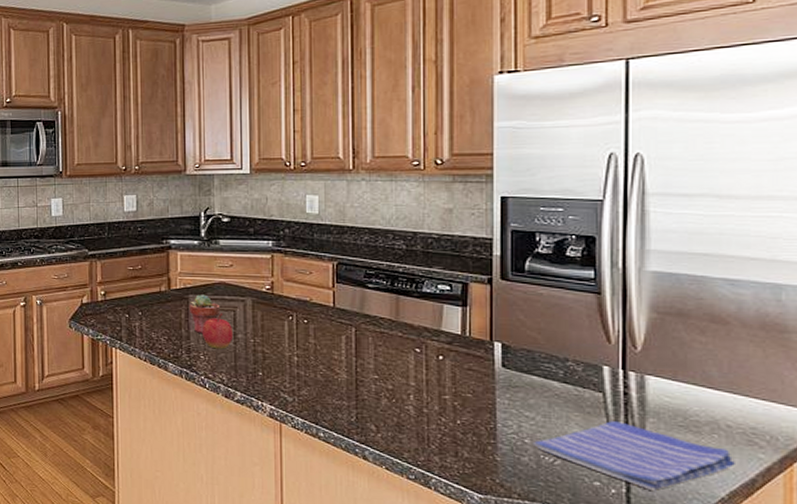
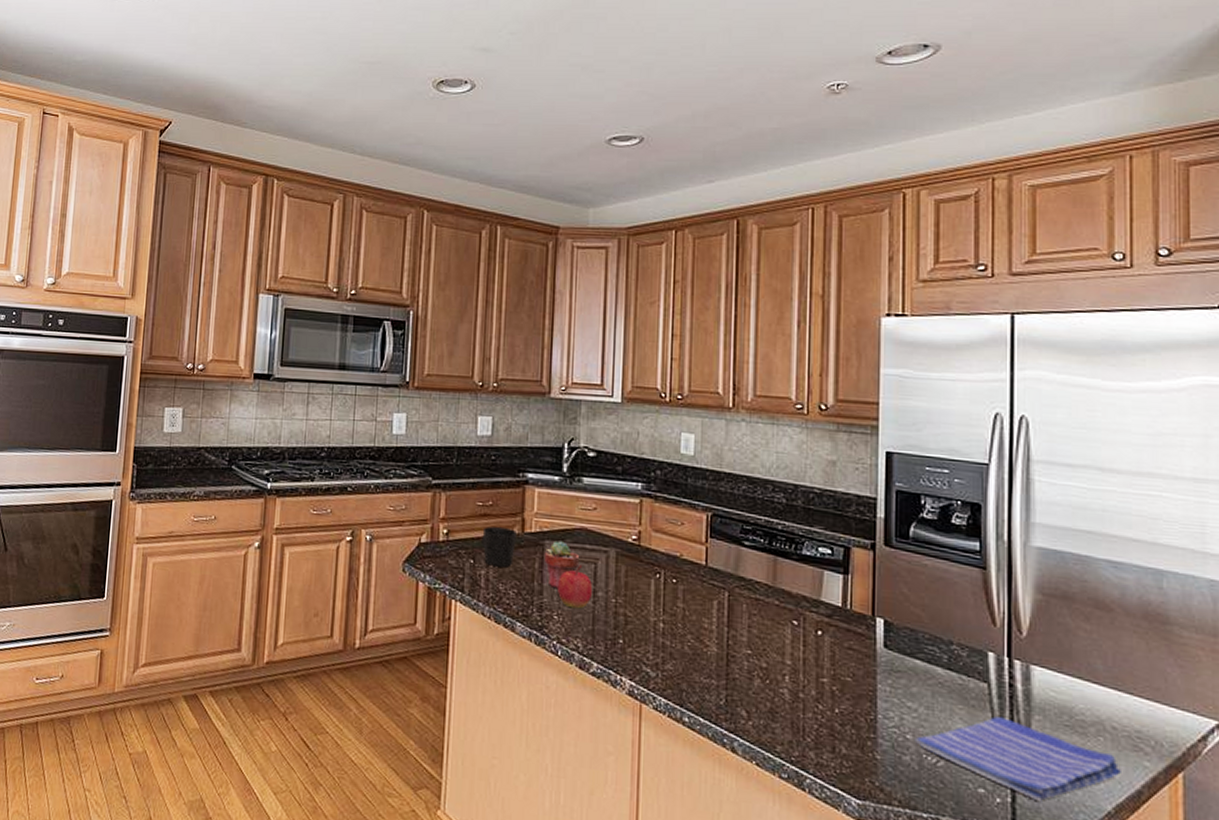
cup: none [134,285,165,319] -> present [482,526,518,567]

